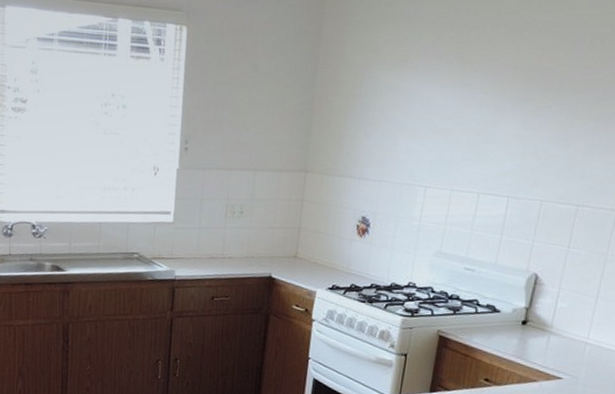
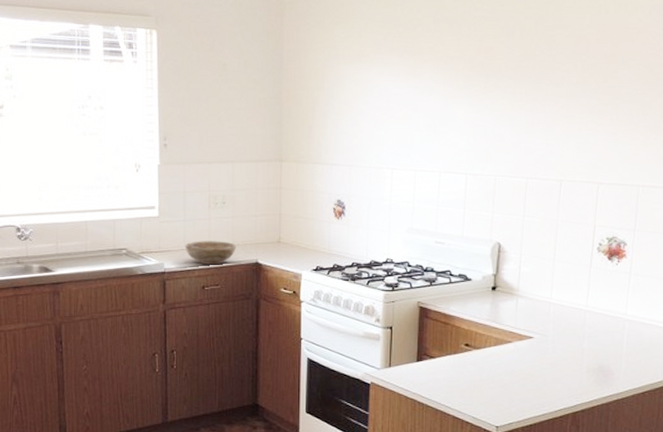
bowl: none [197,250,251,276] -> present [185,241,236,265]

